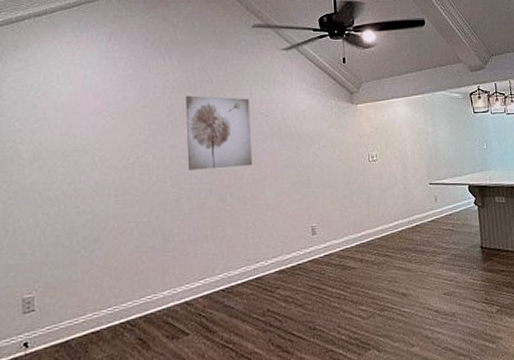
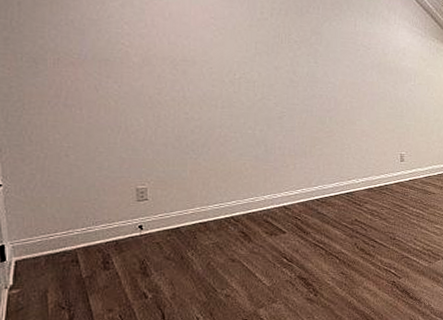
wall art: present [186,95,252,170] -> none [291,19,354,94]

